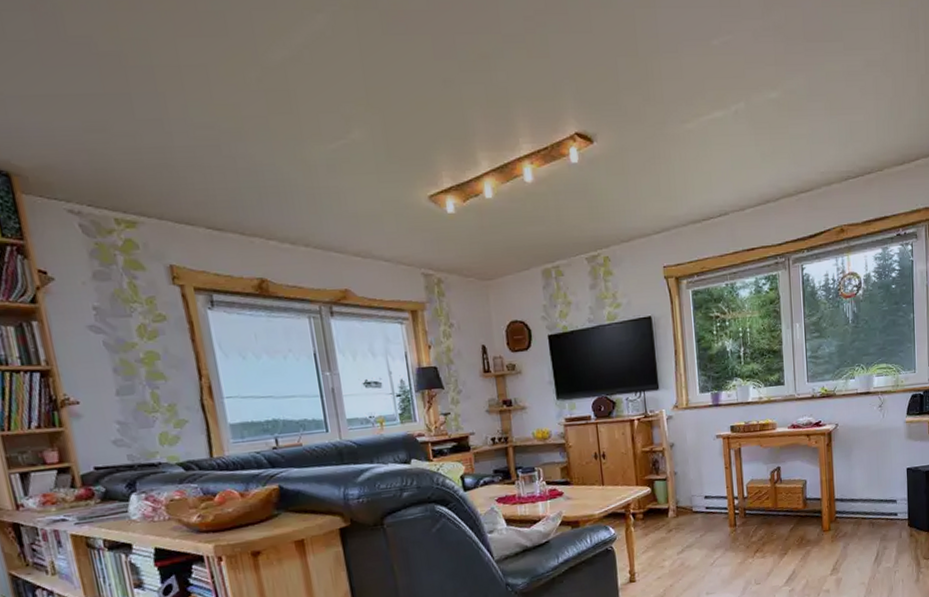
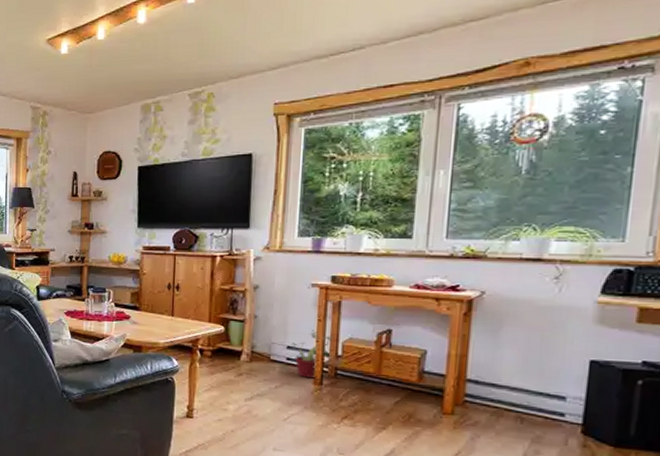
potted plant: none [707,477,739,523] -> present [291,330,334,379]

